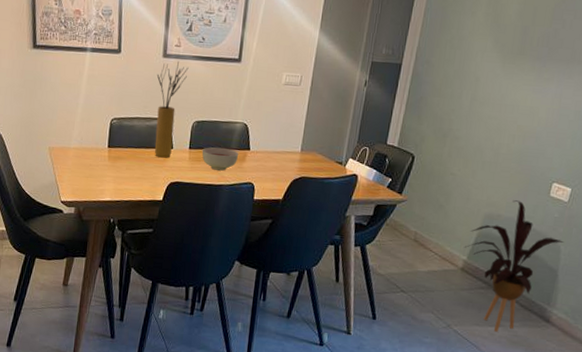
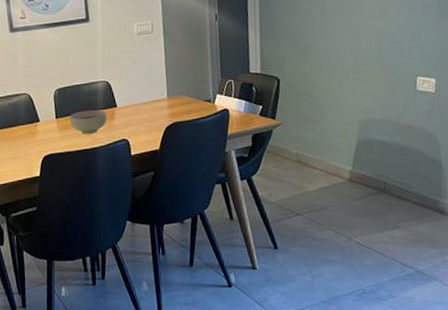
vase: present [154,61,189,158] -> none [7,33,39,134]
house plant: present [464,200,564,332] -> none [347,101,440,234]

